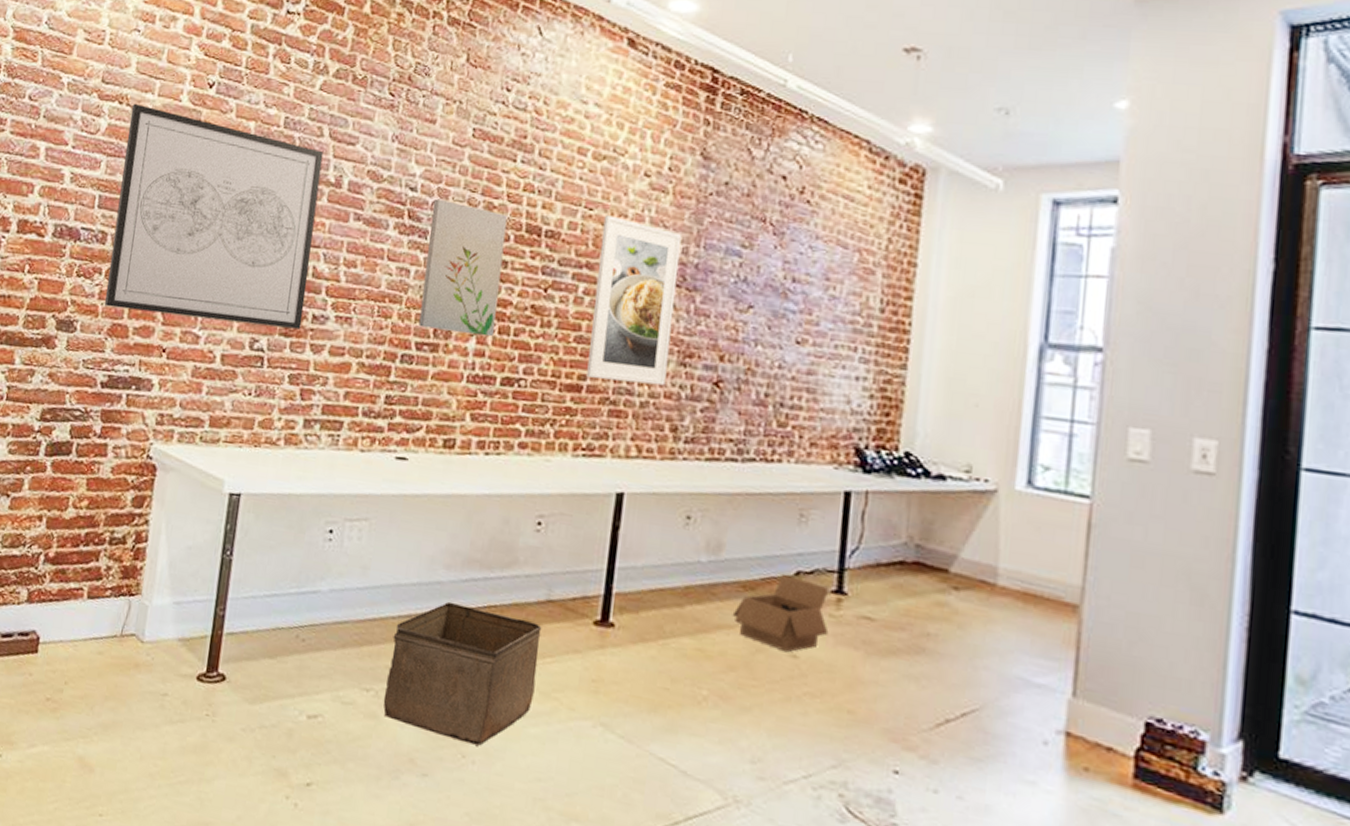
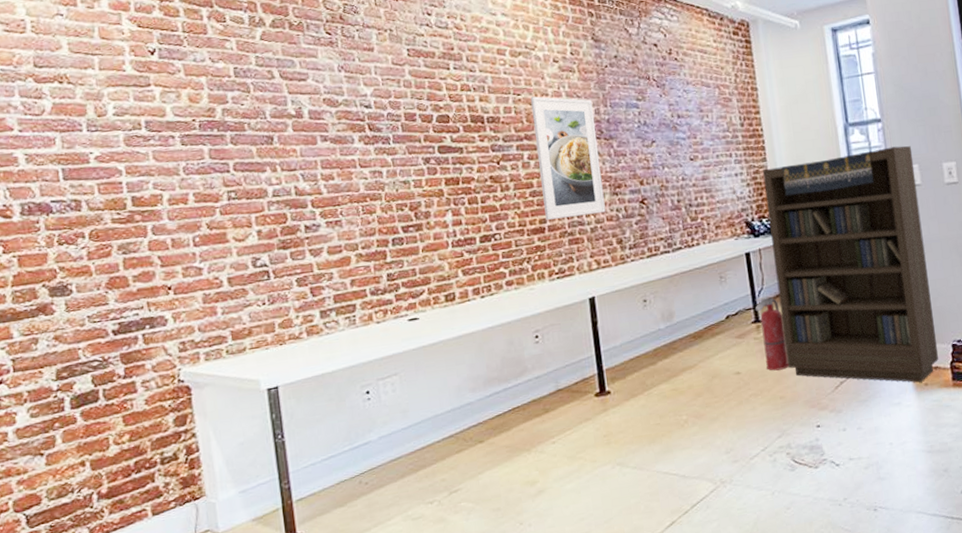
wall art: present [104,103,324,330] -> none [74,80,297,265]
storage bin: present [383,601,542,746] -> none [442,409,564,518]
wall art: present [418,198,508,337] -> none [388,110,465,214]
box: present [732,573,830,653] -> none [690,320,756,373]
fire extinguisher: none [838,559,879,673] -> present [755,296,789,371]
bookcase: none [869,380,1146,763] -> present [762,146,939,383]

